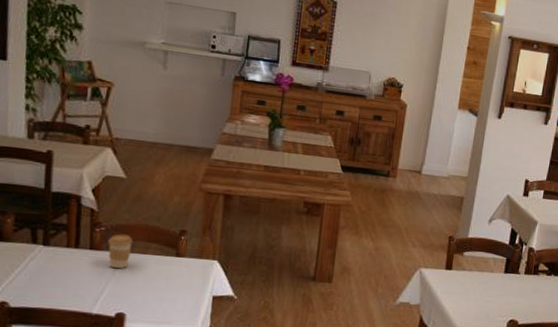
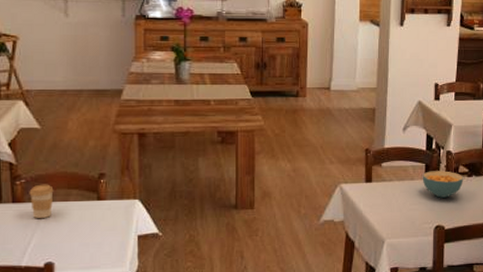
cereal bowl: none [501,265,543,294] -> present [422,171,464,198]

